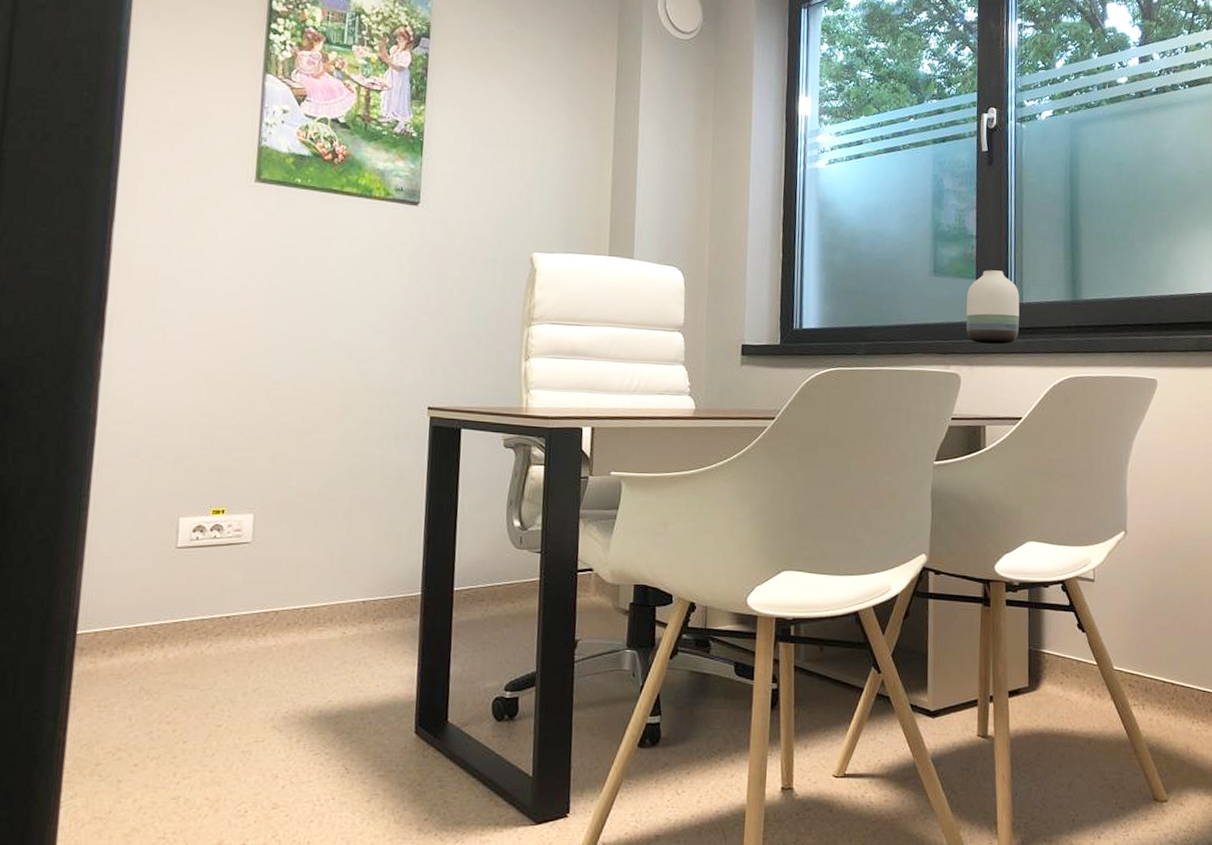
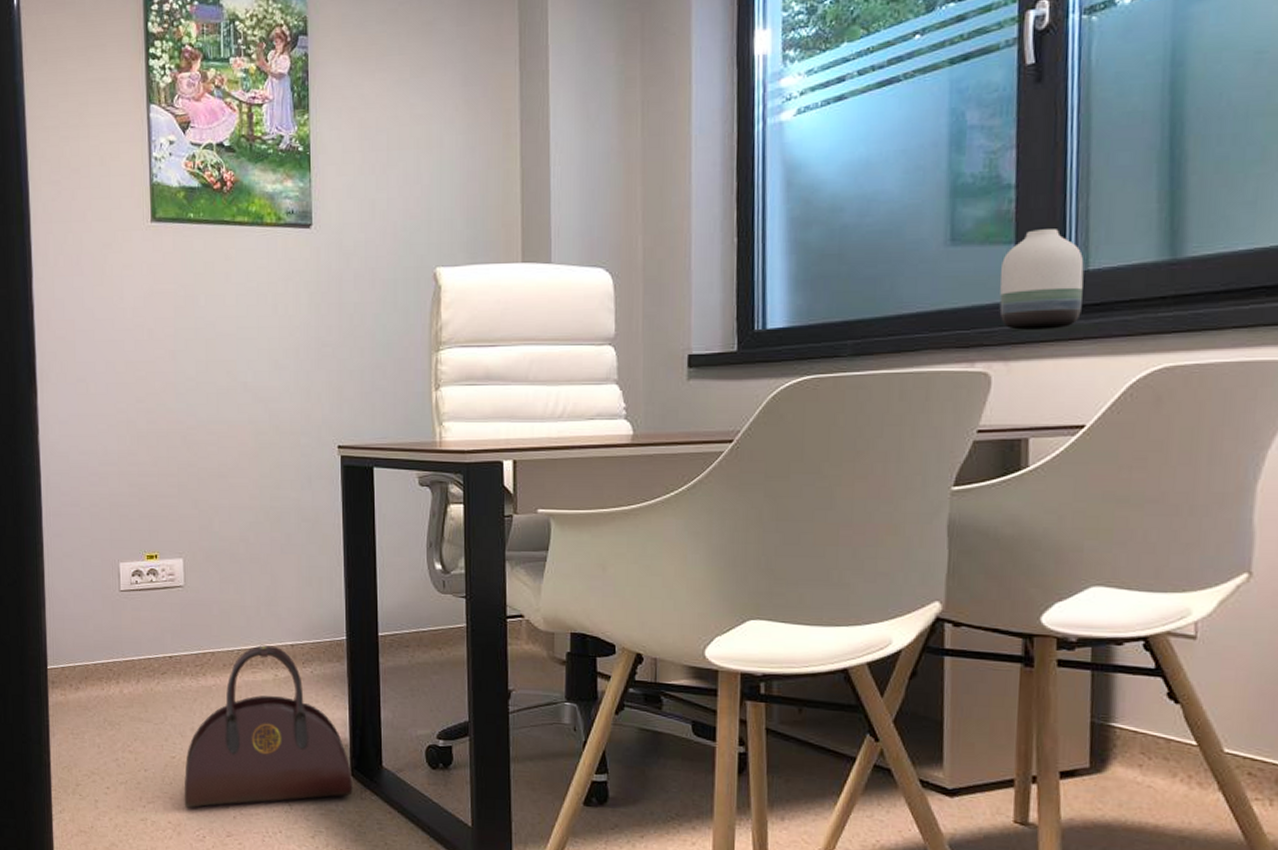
handbag: none [226,602,416,781] -> present [184,645,353,808]

